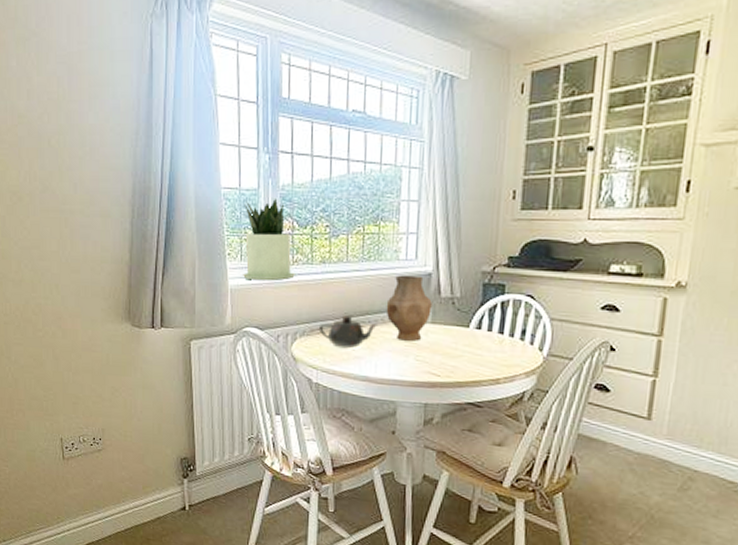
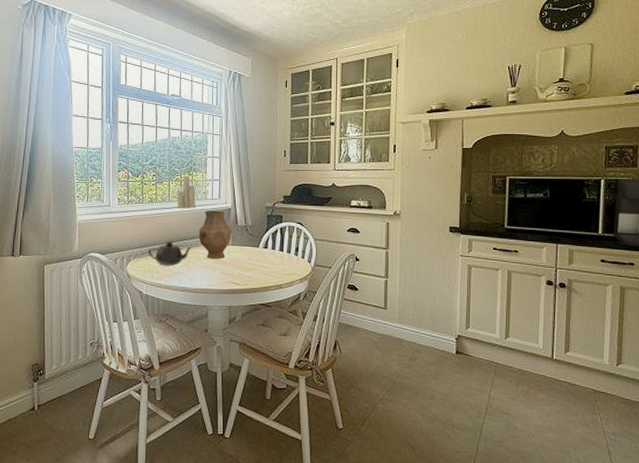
planter: present [242,198,295,282] -> none [88,155,130,217]
candle: none [358,225,384,273] -> present [177,174,196,209]

